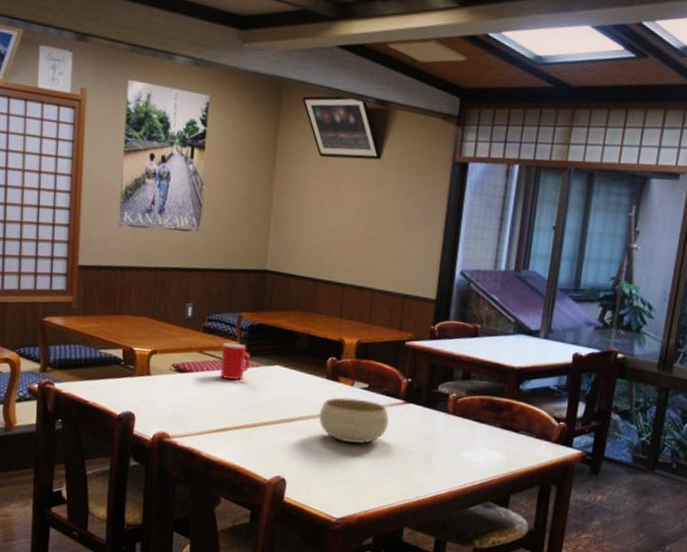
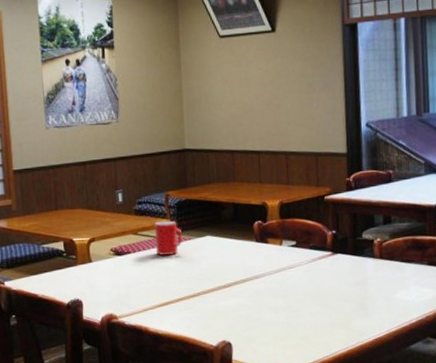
bowl: present [319,397,389,444] -> none [253,256,320,299]

